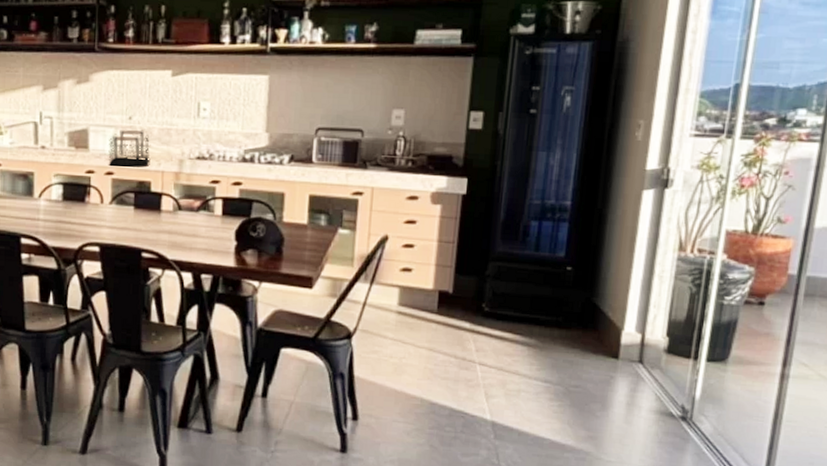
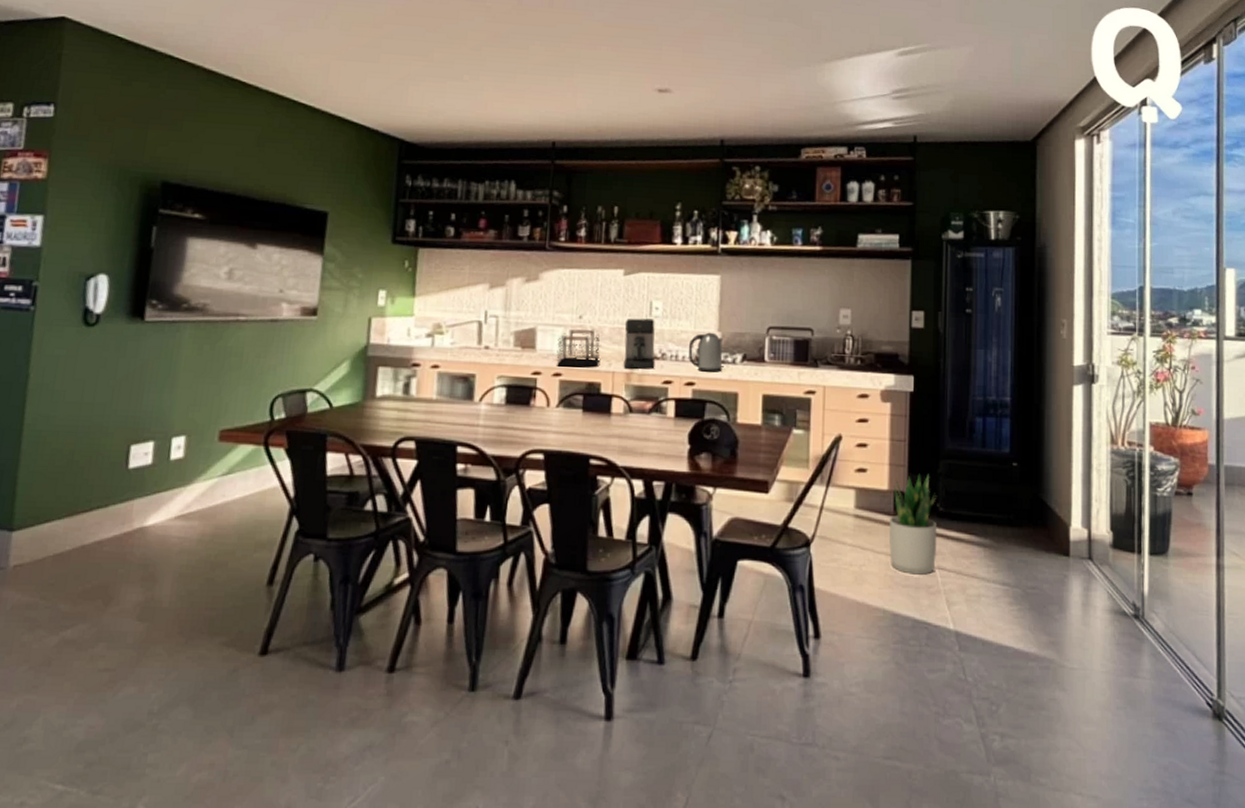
coffee maker: none [172,119,203,169] -> present [623,318,656,369]
kettle: none [235,133,270,173] -> present [688,332,723,372]
planter: none [430,274,482,370] -> present [888,473,937,576]

